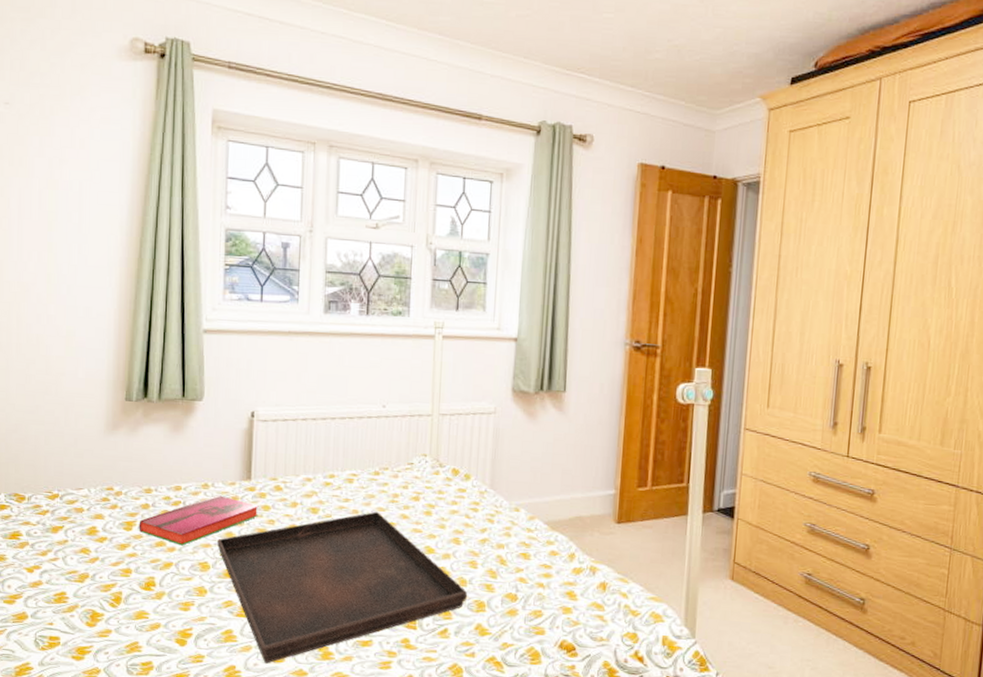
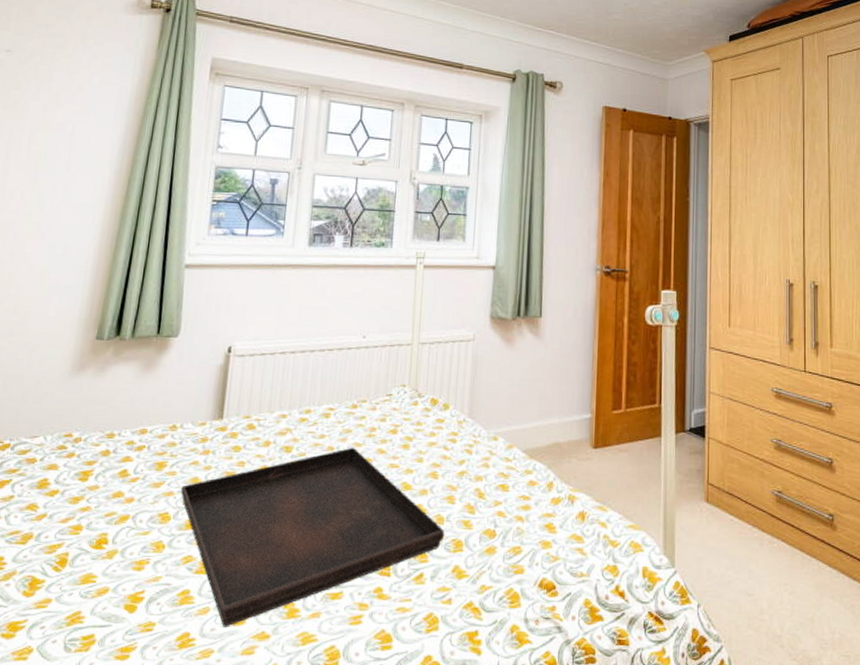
hardback book: present [139,495,259,546] -> none [95,437,229,496]

